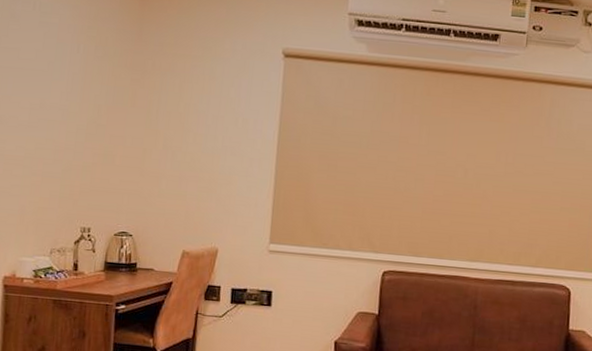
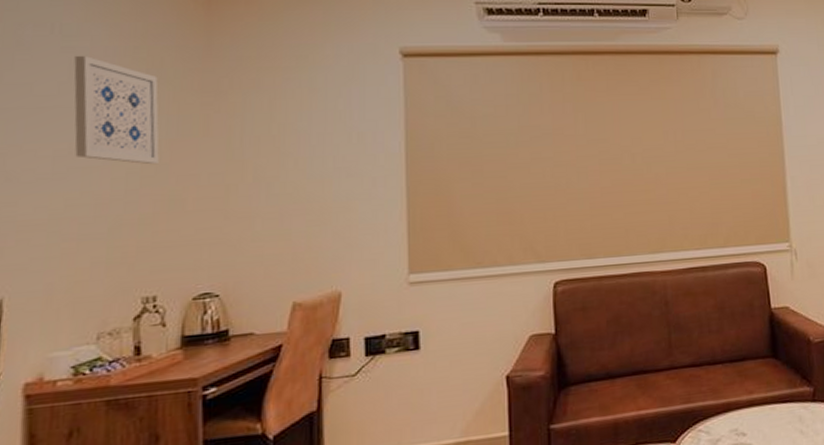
wall art: none [44,29,103,125] -> present [74,55,160,165]

